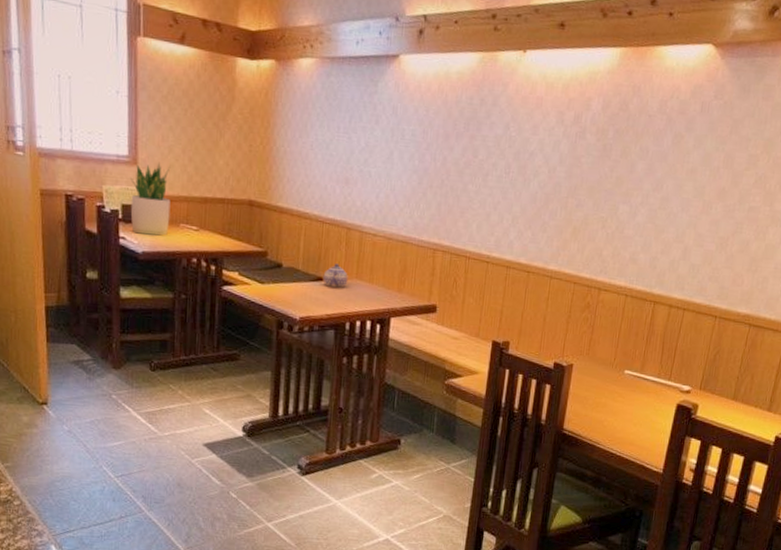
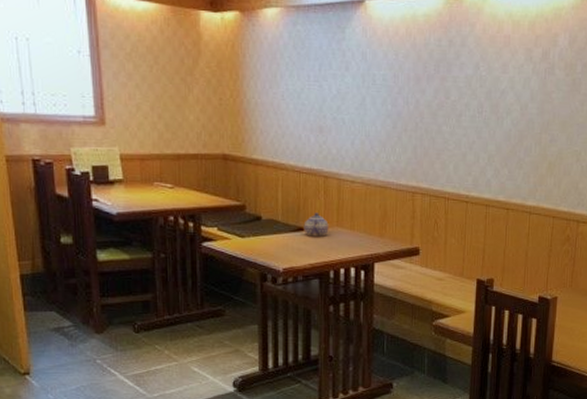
planter: present [130,162,171,236] -> none [99,120,143,196]

